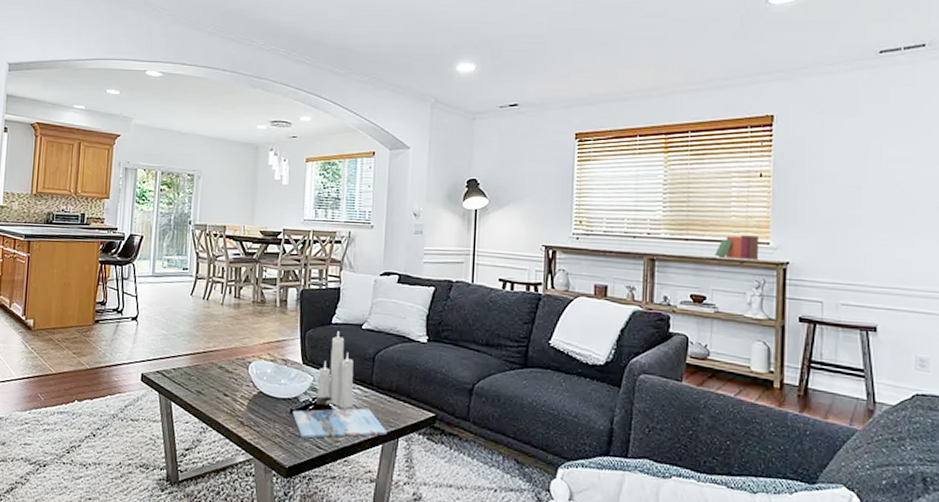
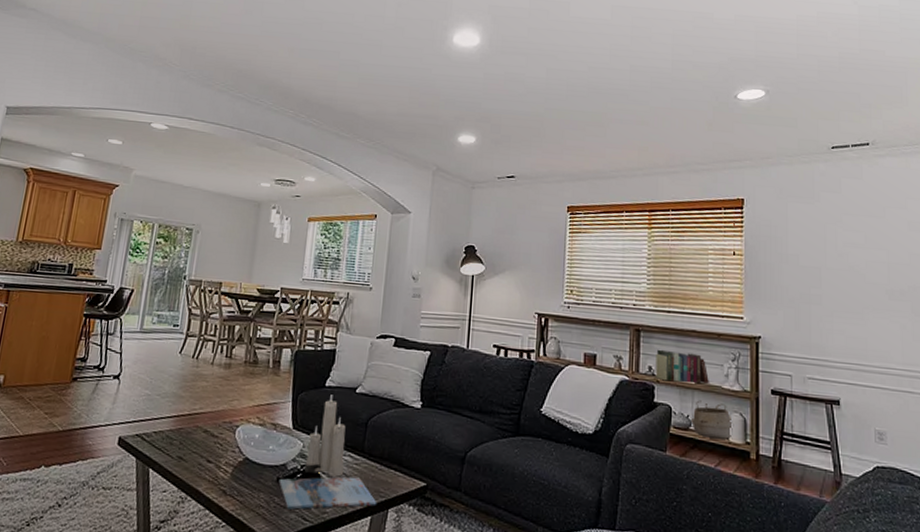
books: none [671,278,730,314] -> present [655,349,709,385]
woven basket: none [708,329,757,369] -> present [690,400,734,439]
books: present [714,235,758,261] -> none [694,309,733,334]

